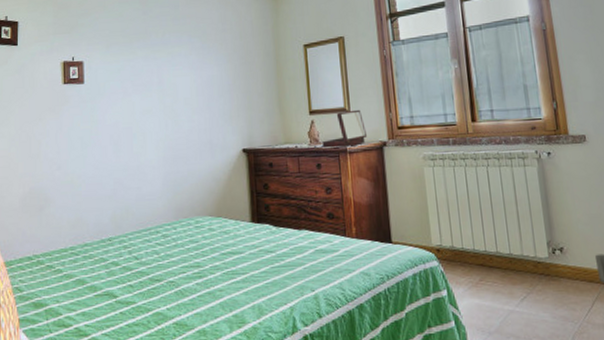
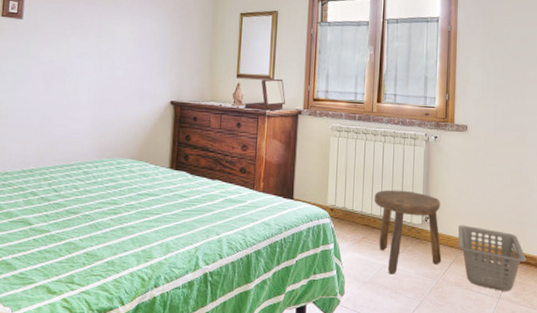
stool: none [485,219,582,321] -> present [374,190,442,275]

